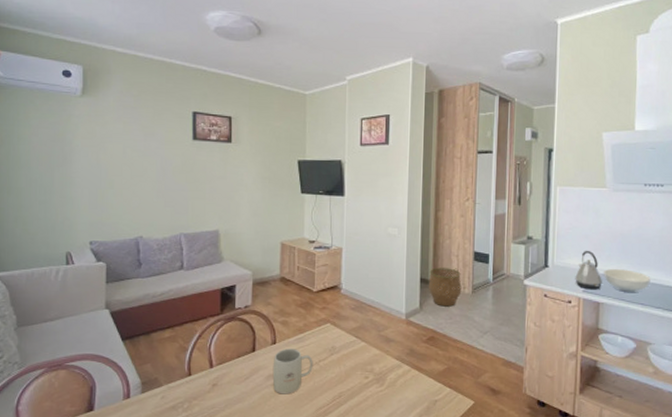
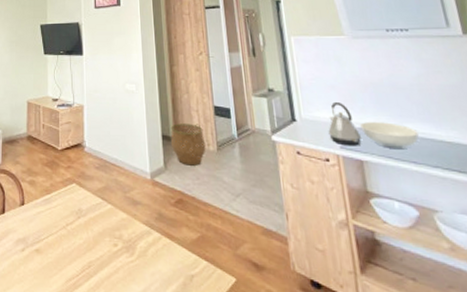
mug: present [272,348,313,395] -> none [21,210,61,262]

